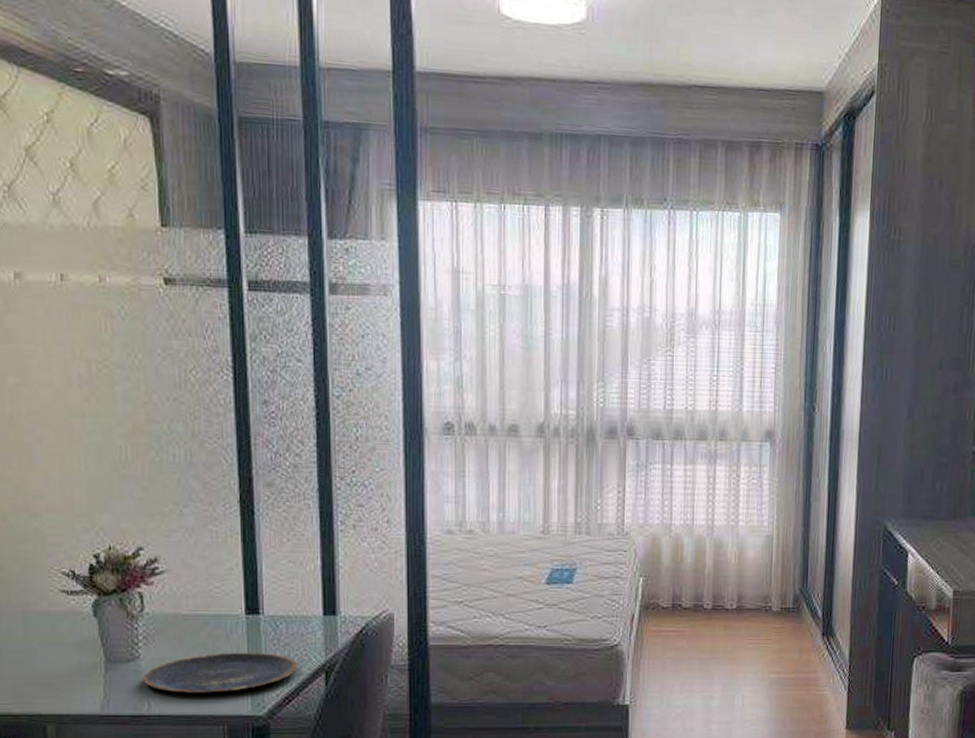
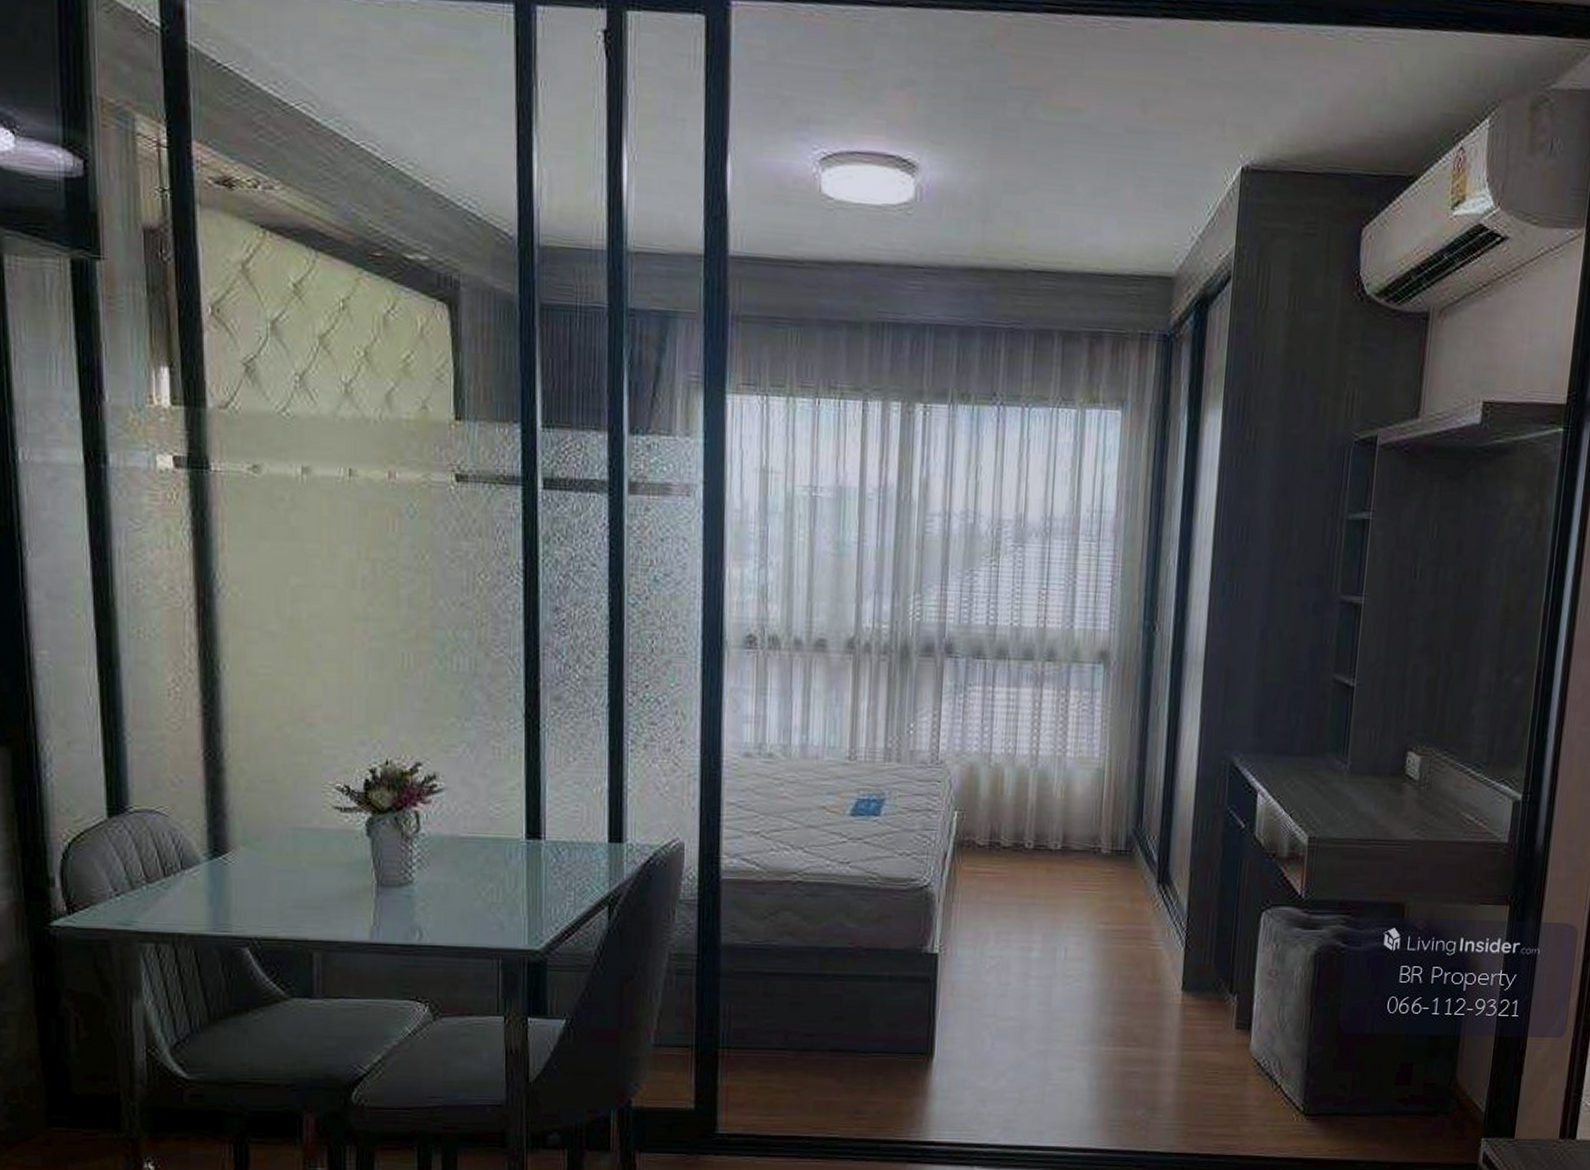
plate: present [143,652,298,693] -> none [415,879,580,924]

